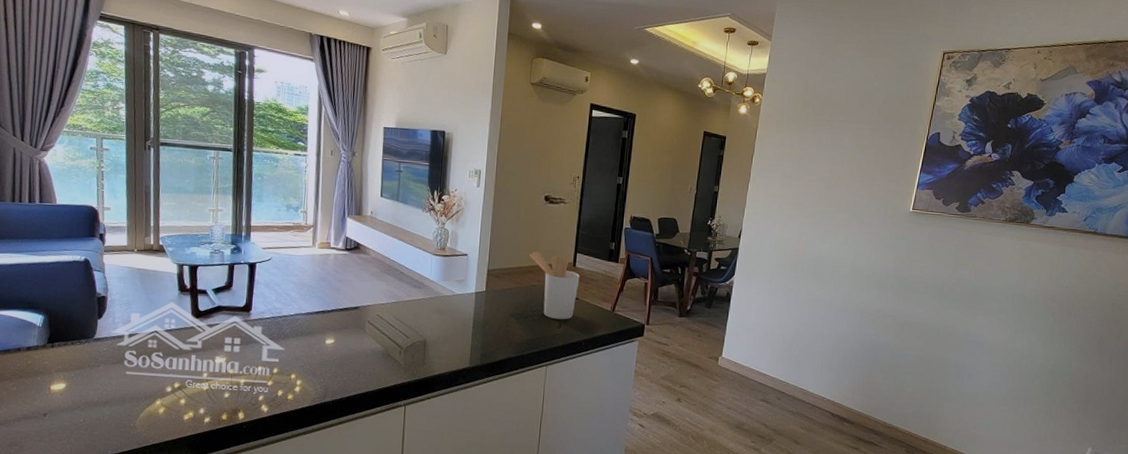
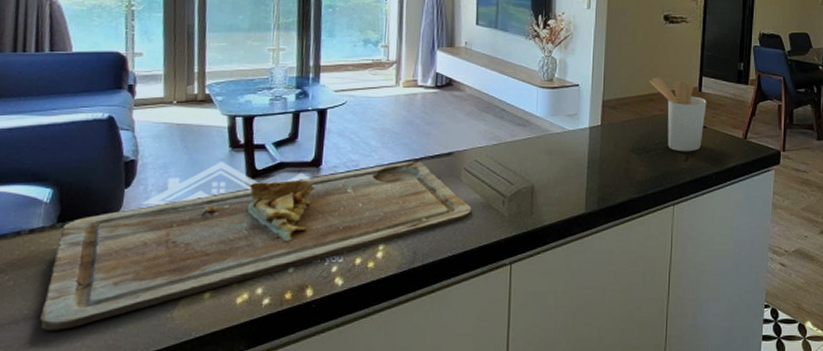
cutting board: none [35,312,374,429] -> present [39,161,472,331]

